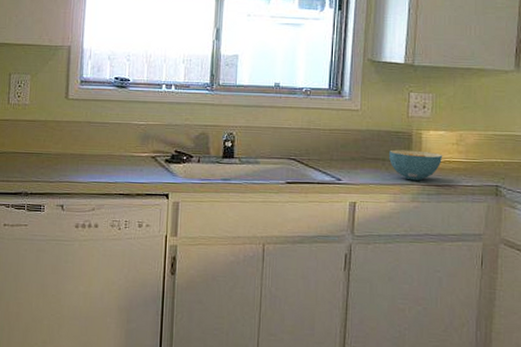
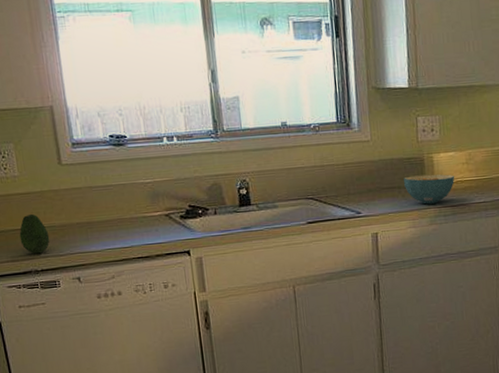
fruit: none [18,139,44,178] -> present [19,213,50,254]

